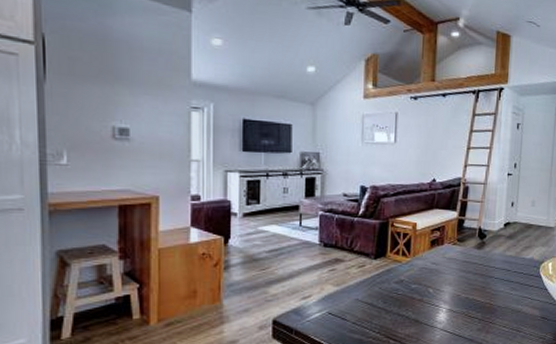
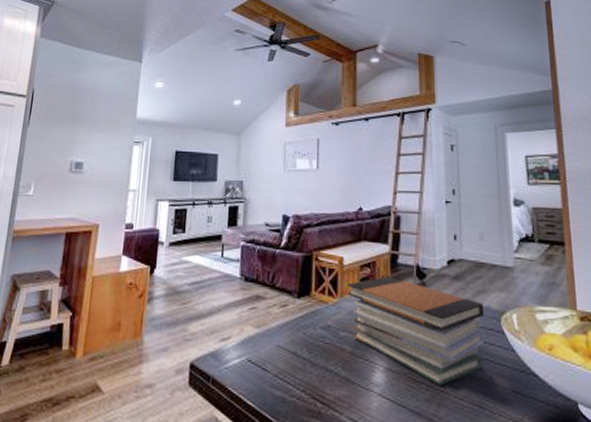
book stack: none [419,237,529,319] -> present [348,276,485,385]

